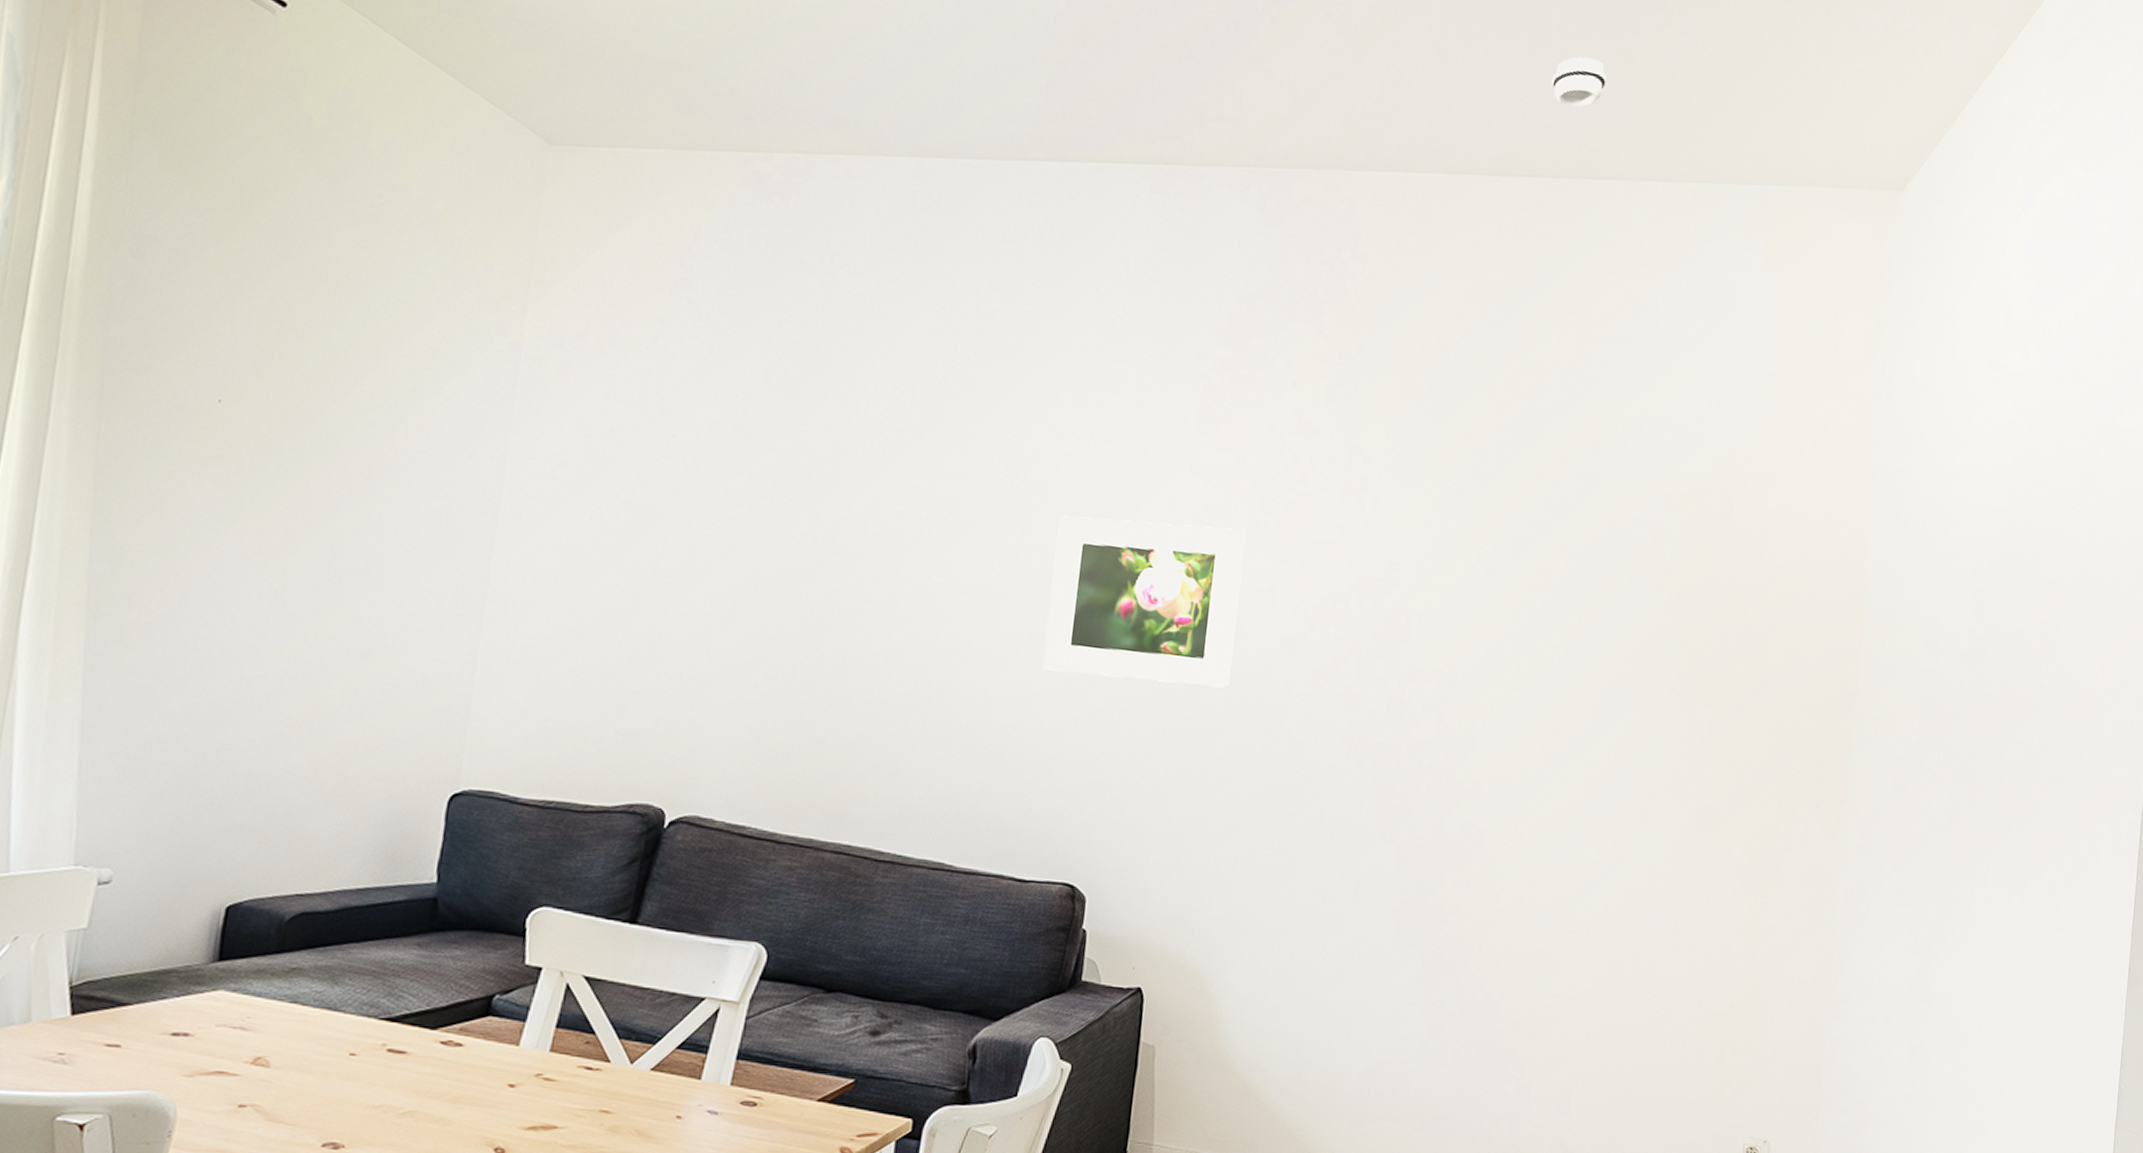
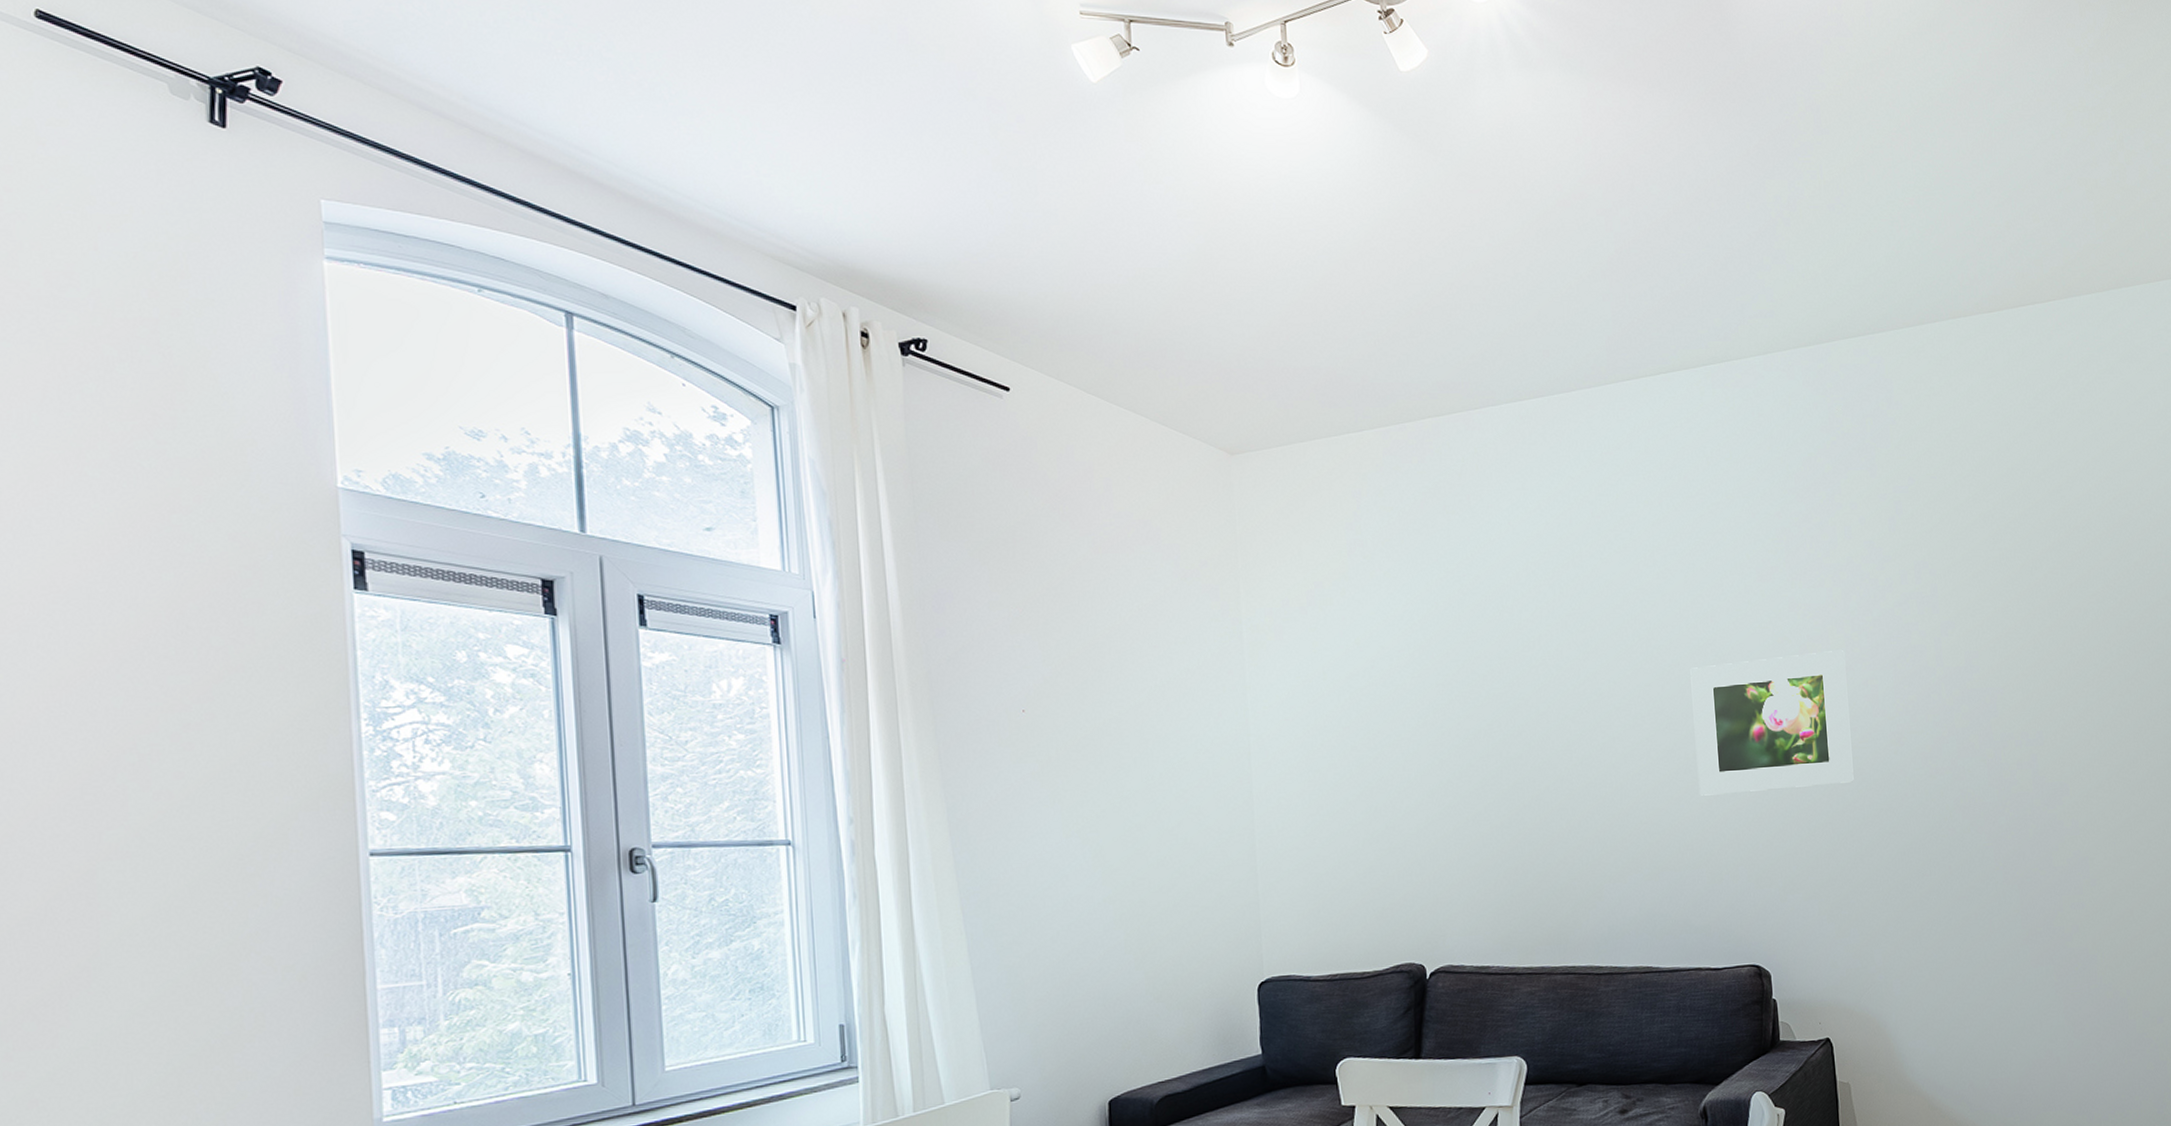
smoke detector: present [1551,56,1607,108] -> none [2029,194,2076,239]

